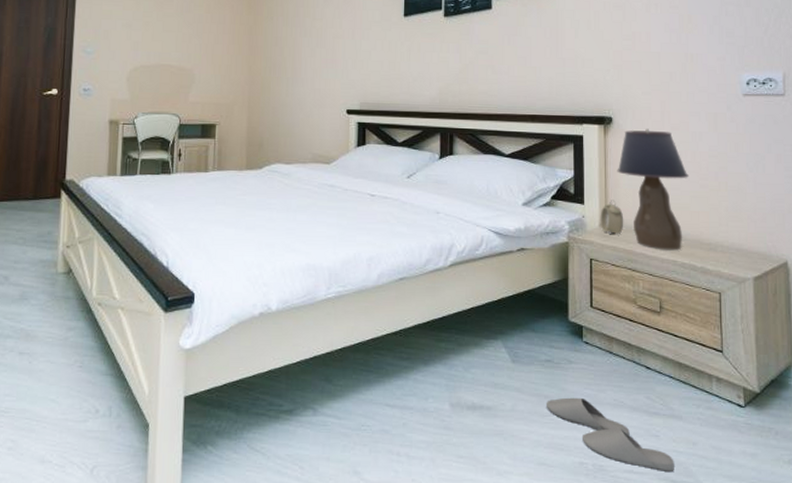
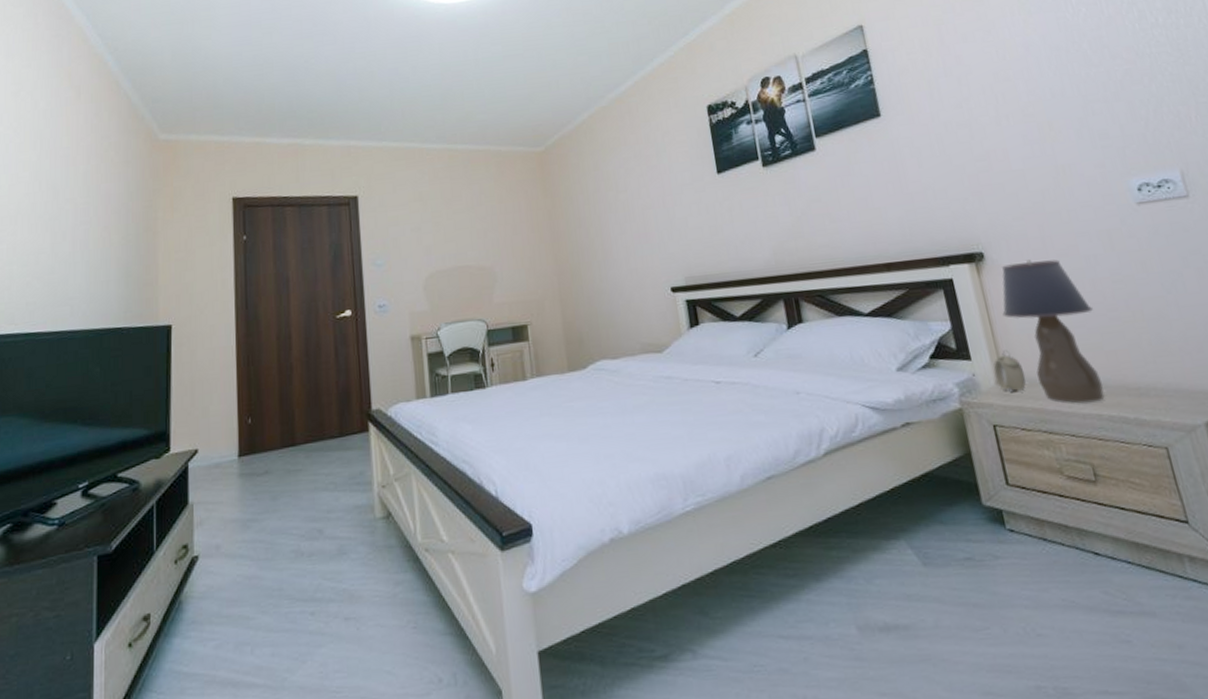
slippers: present [547,397,674,471] -> none [977,601,1162,688]

